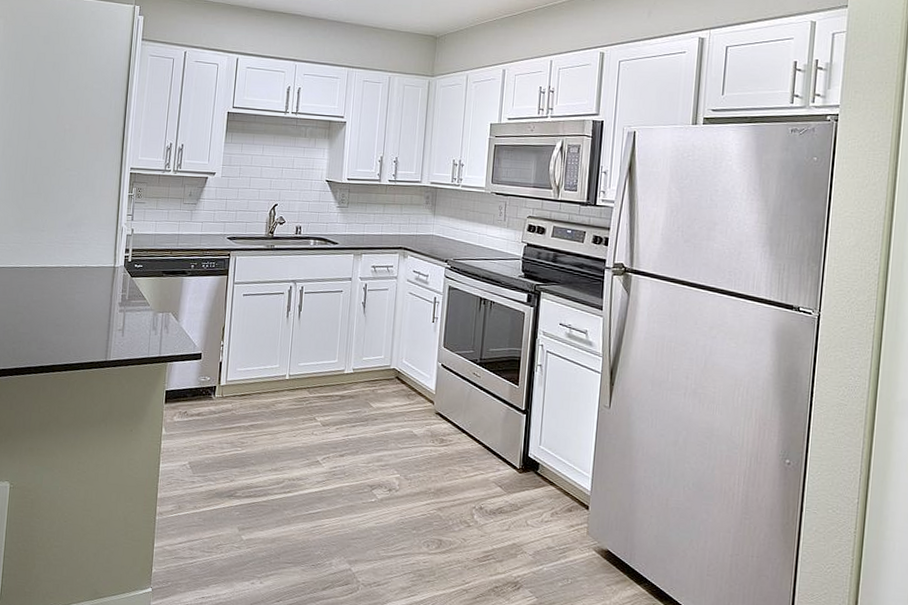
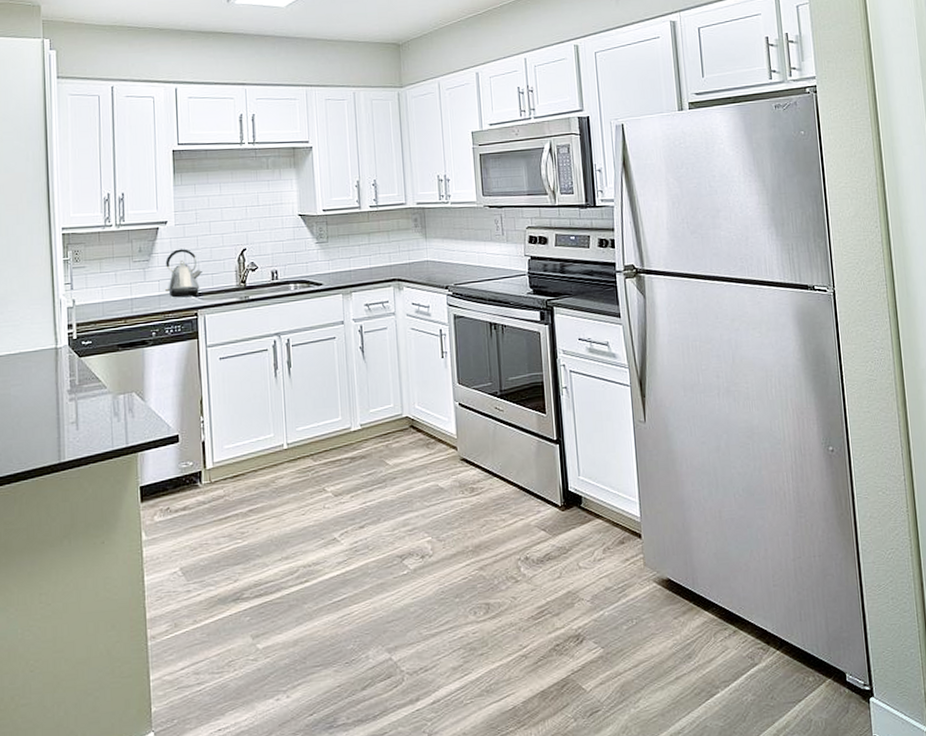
kettle: none [206,197,239,240] -> present [165,249,202,298]

